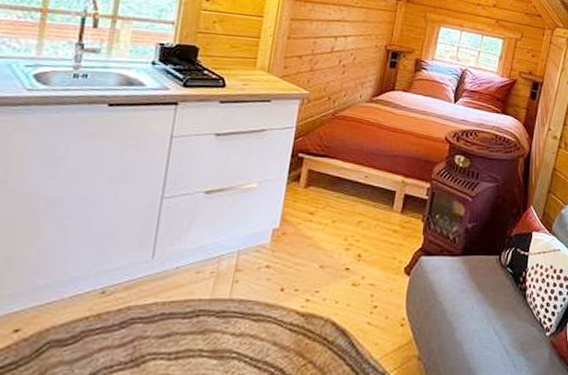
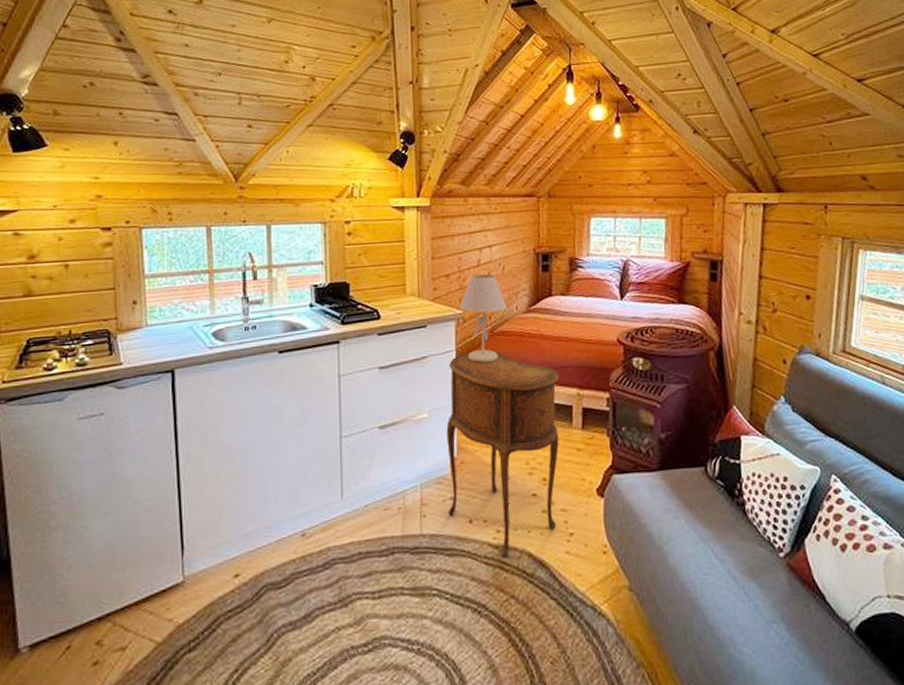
side table: none [261,130,389,325] -> present [446,351,559,557]
table lamp: none [306,59,352,144] -> present [460,273,507,364]

